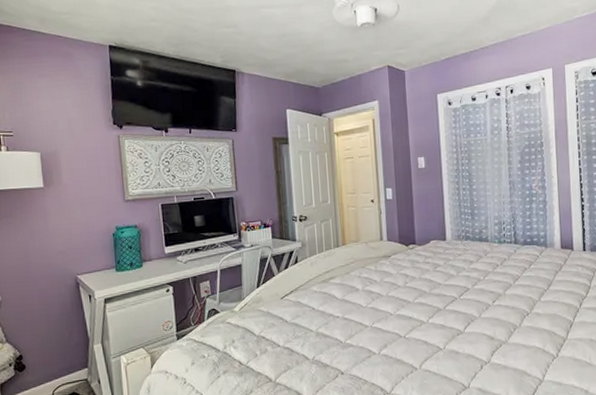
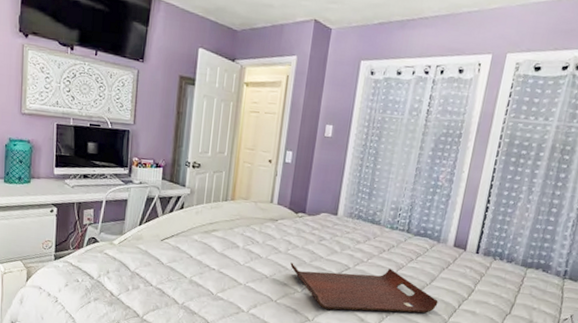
serving tray: none [411,282,560,335] -> present [290,262,439,314]

